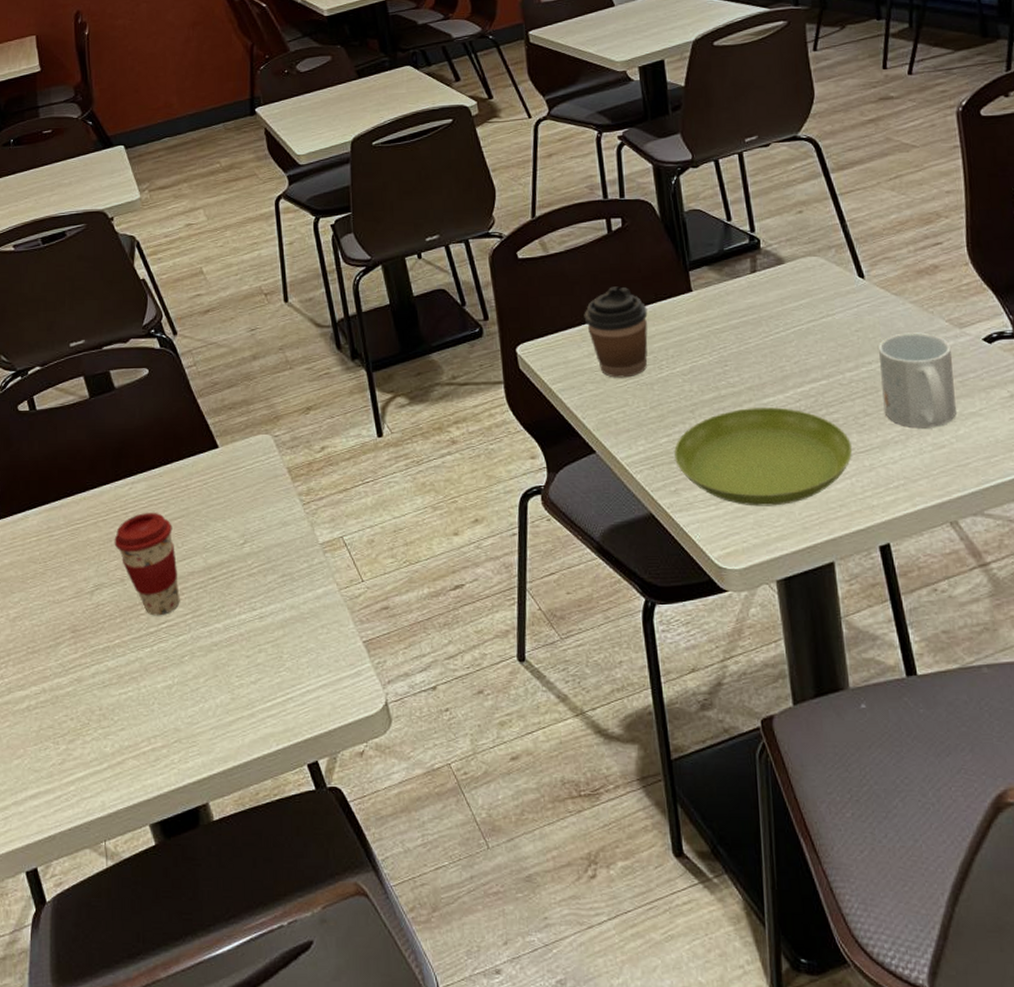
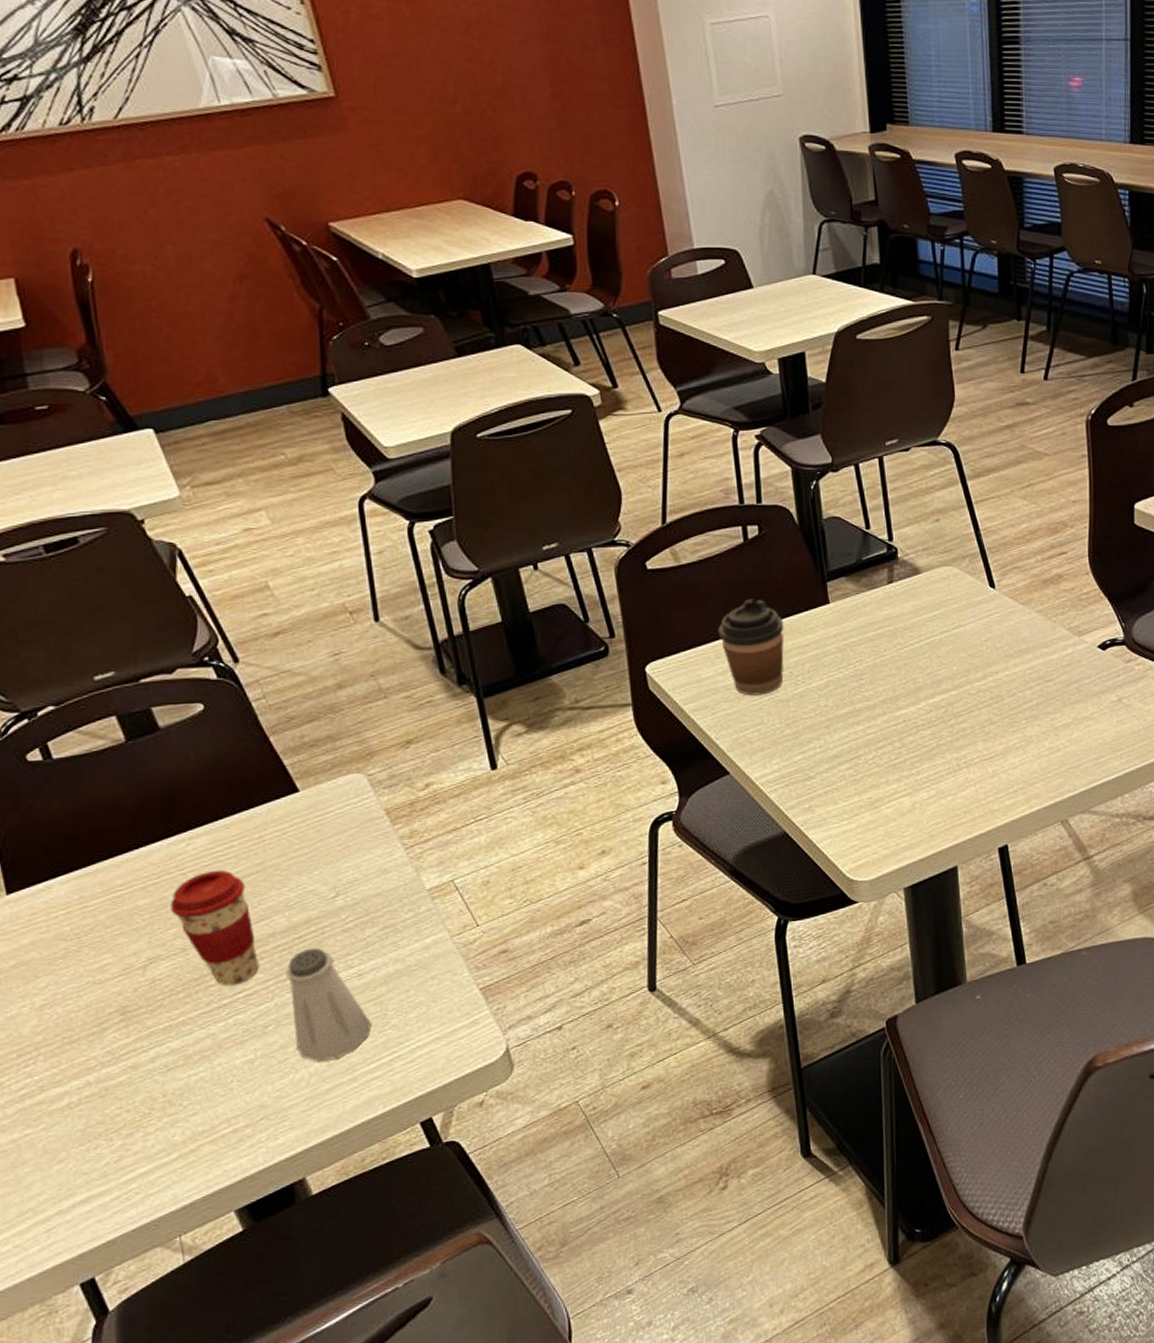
saltshaker: none [200,588,269,695] -> present [285,947,372,1062]
saucer: present [674,407,853,506] -> none [809,719,978,818]
mug: present [879,332,956,427] -> none [1005,641,1071,733]

